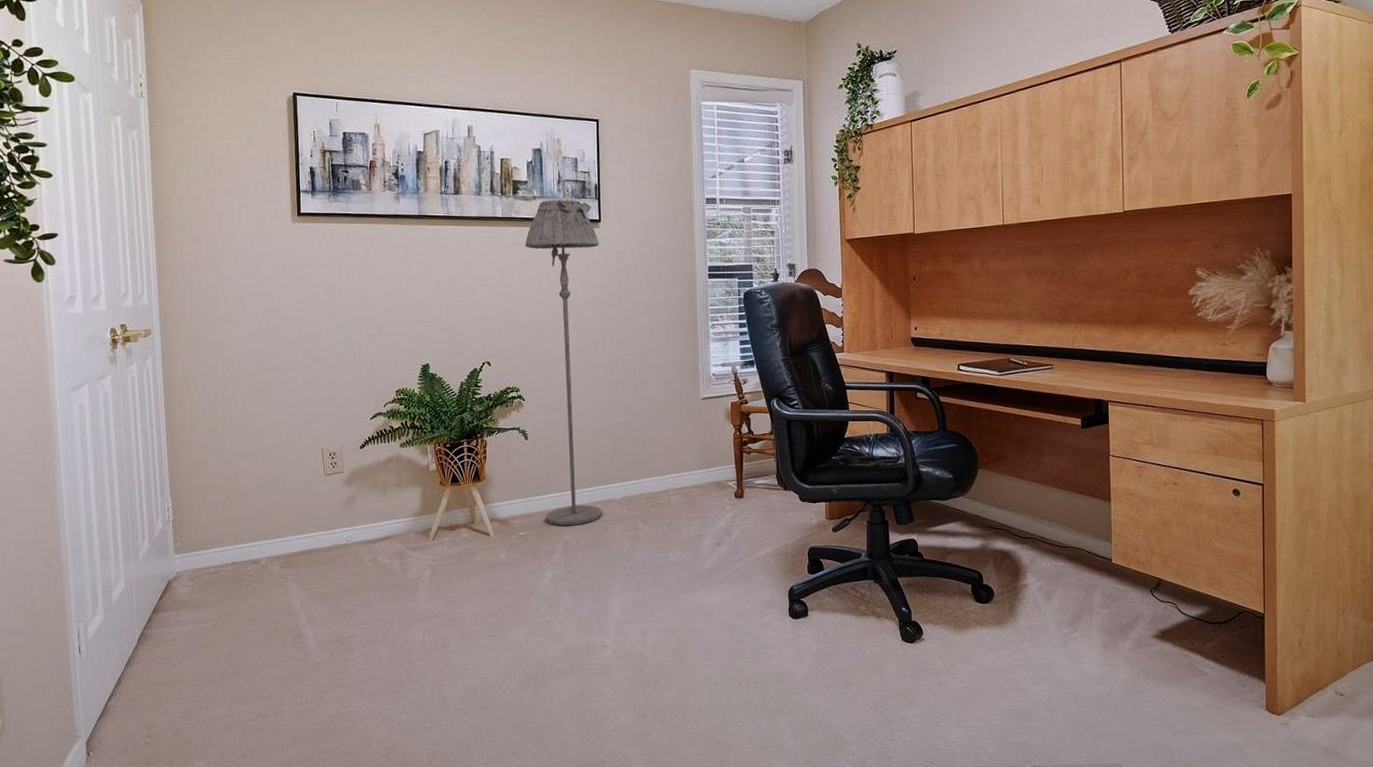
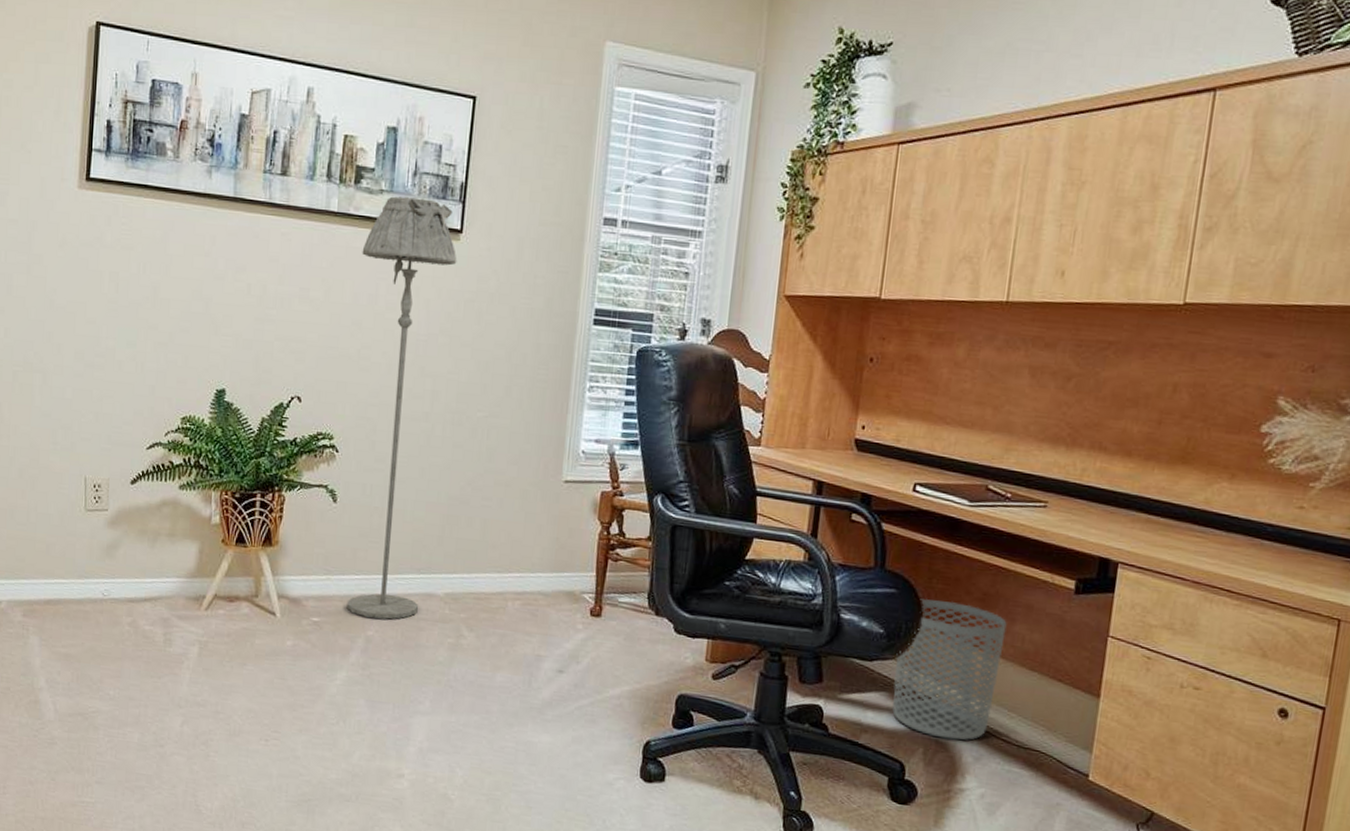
waste bin: none [964,447,1039,549] -> present [892,598,1007,741]

